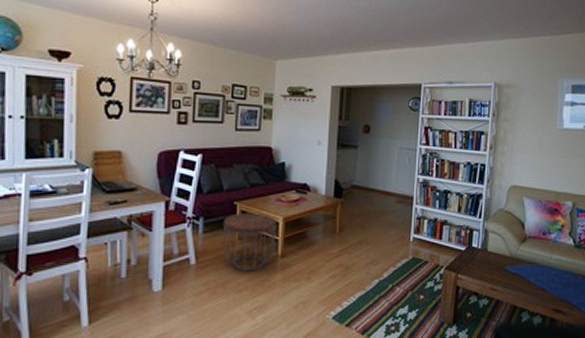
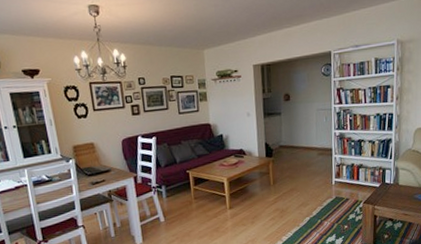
side table: present [222,213,277,271] -> none [180,177,225,223]

